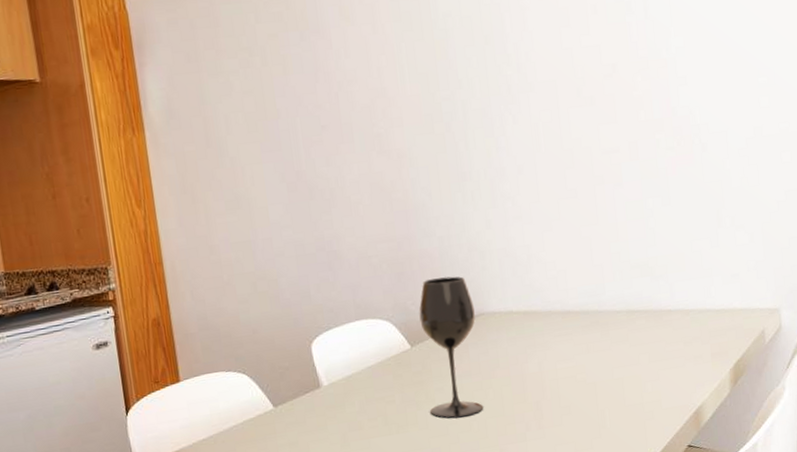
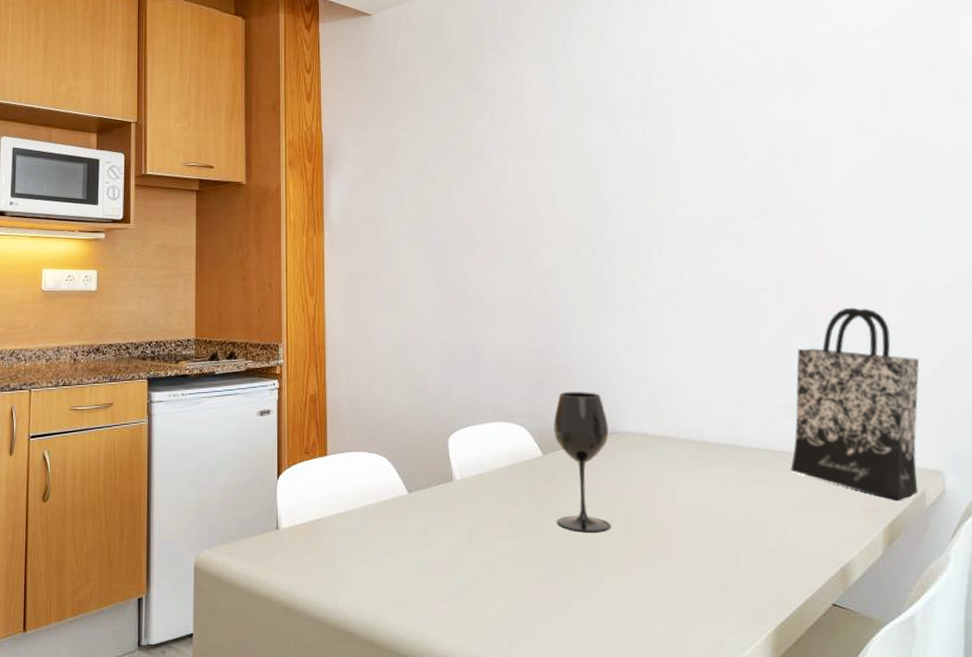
shopping bag: none [648,160,759,341] -> present [791,307,919,500]

